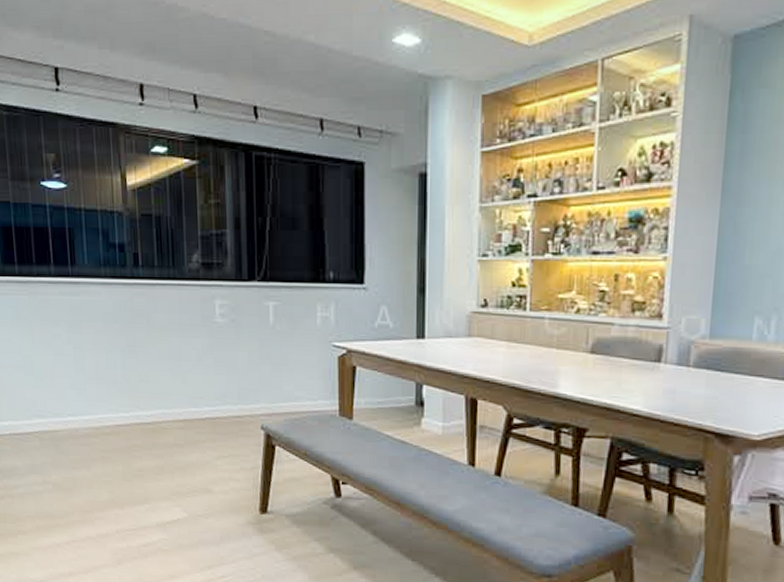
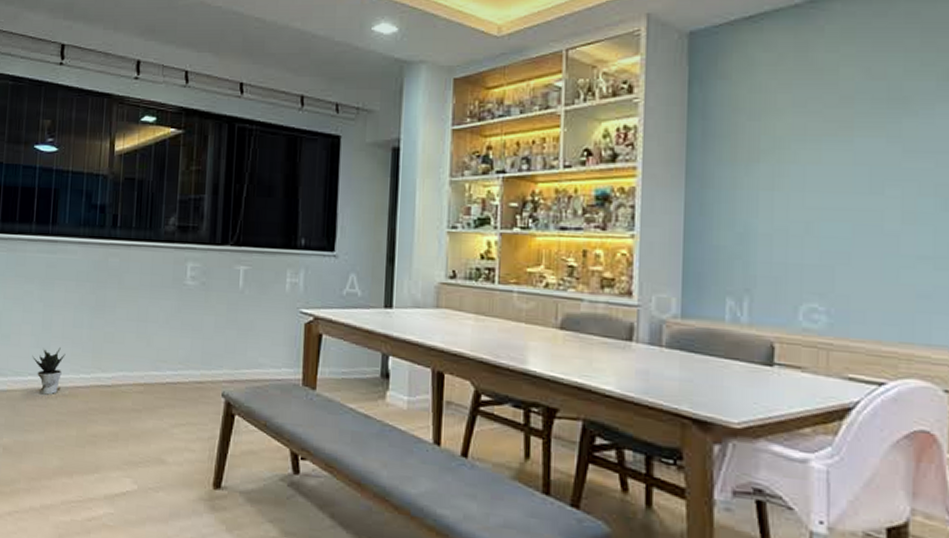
potted plant: none [69,388,102,434] -> present [32,348,66,395]

